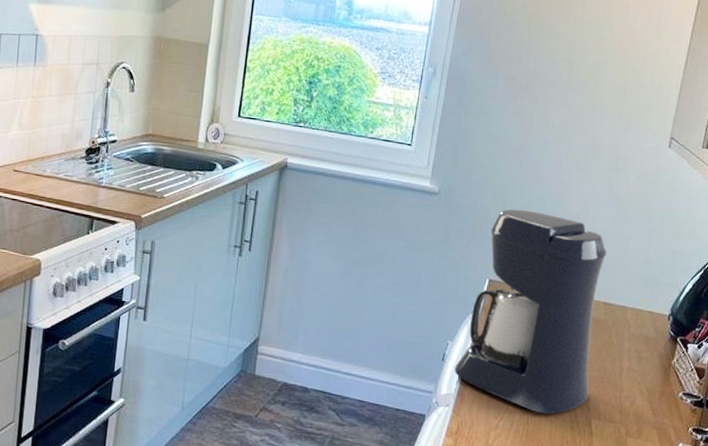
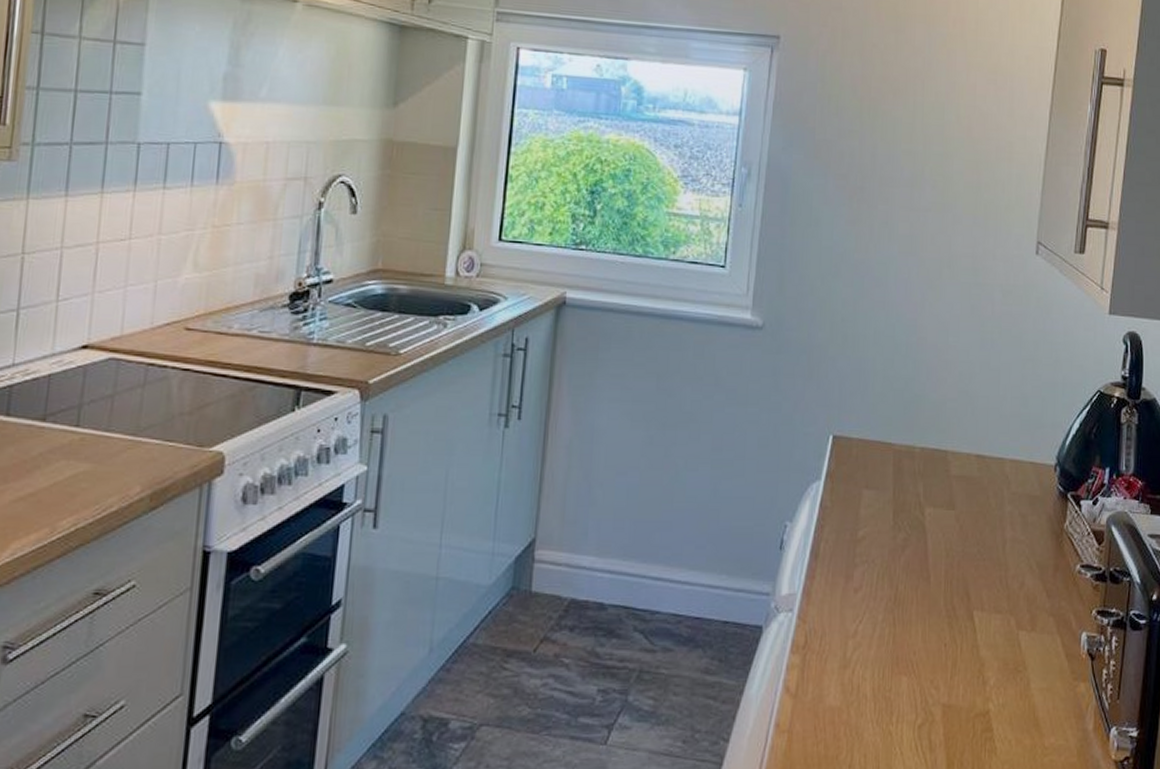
coffee maker: present [454,209,607,414] -> none [797,341,975,609]

